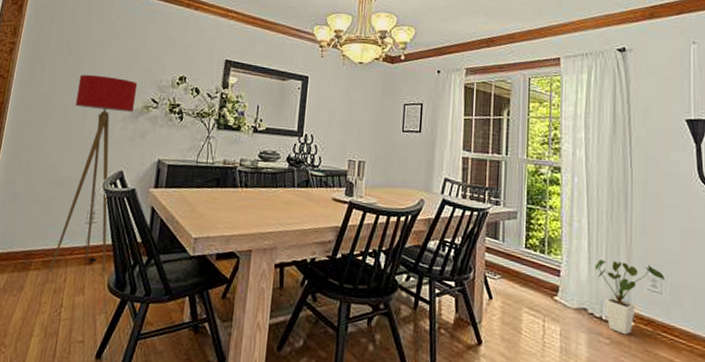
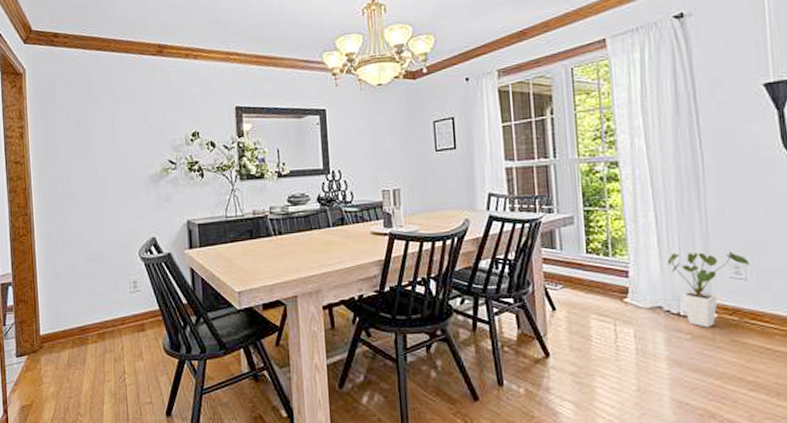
floor lamp: present [49,74,138,273] -> none [93,144,159,344]

